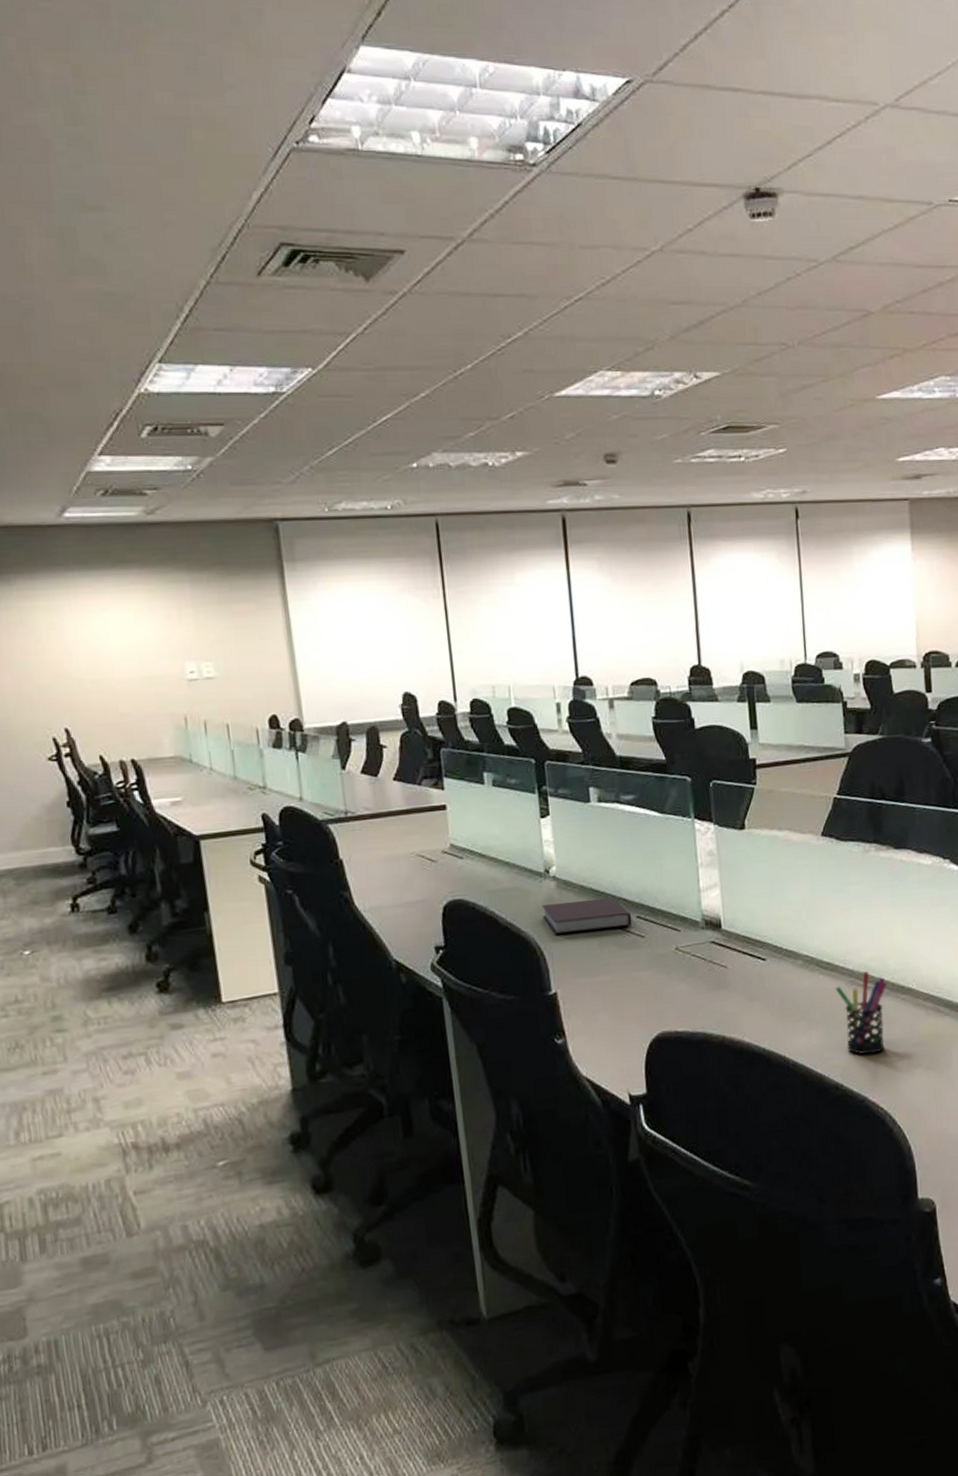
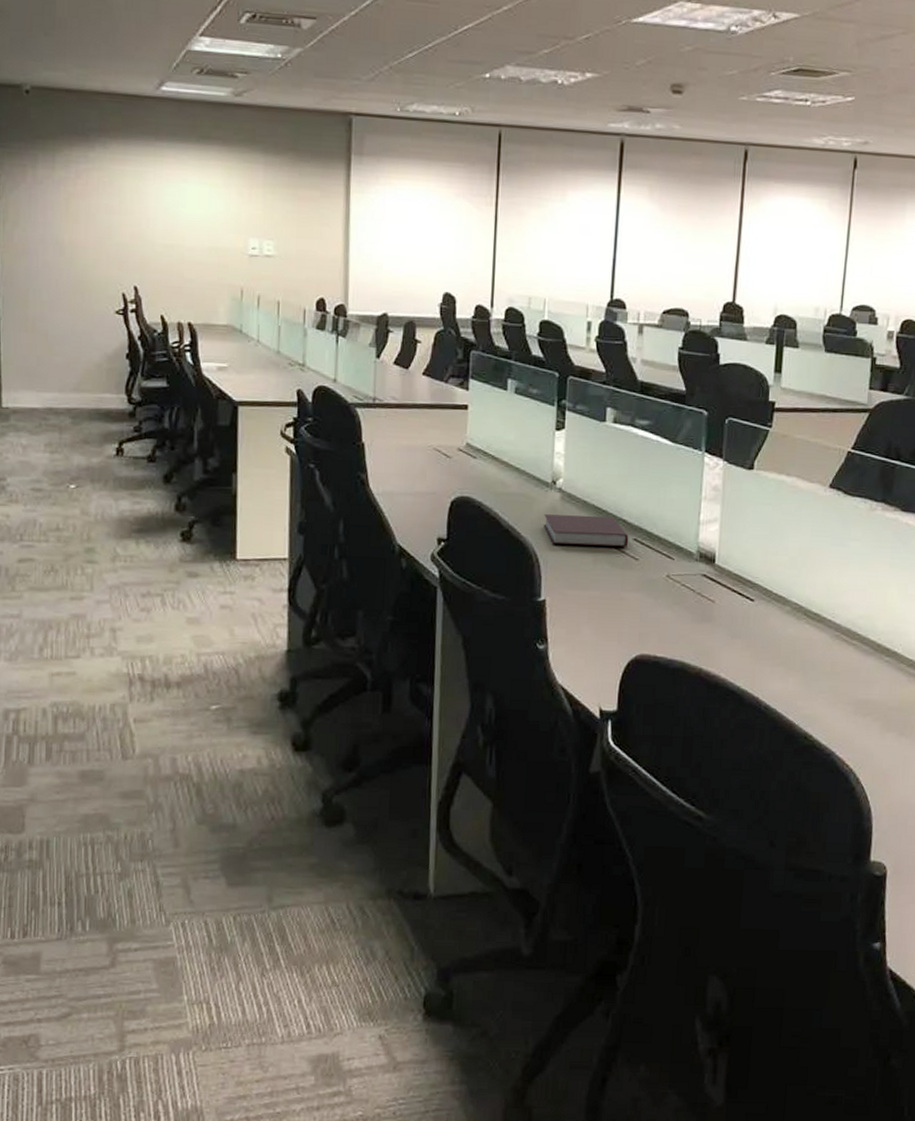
pen holder: present [835,971,887,1055] -> none [819,628,873,711]

